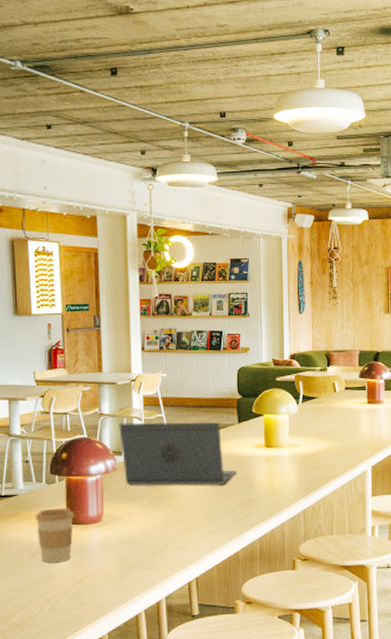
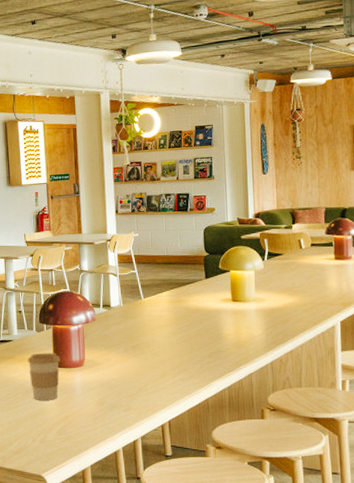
laptop: present [119,422,237,486] -> none [97,277,206,336]

